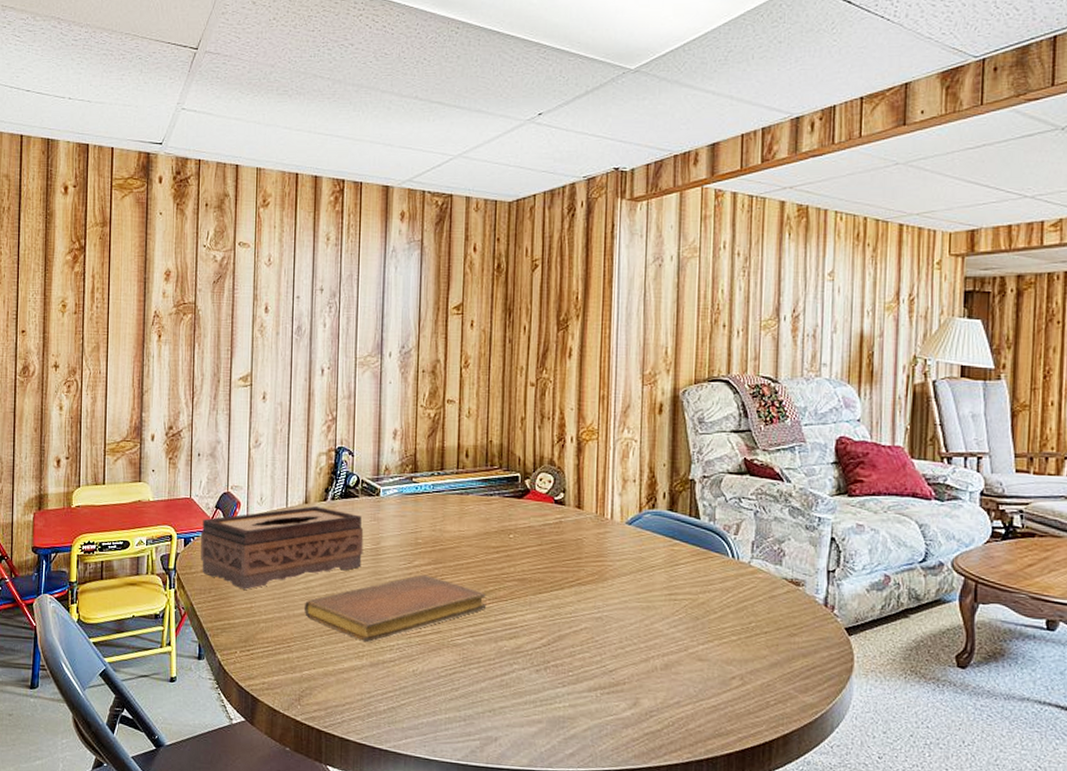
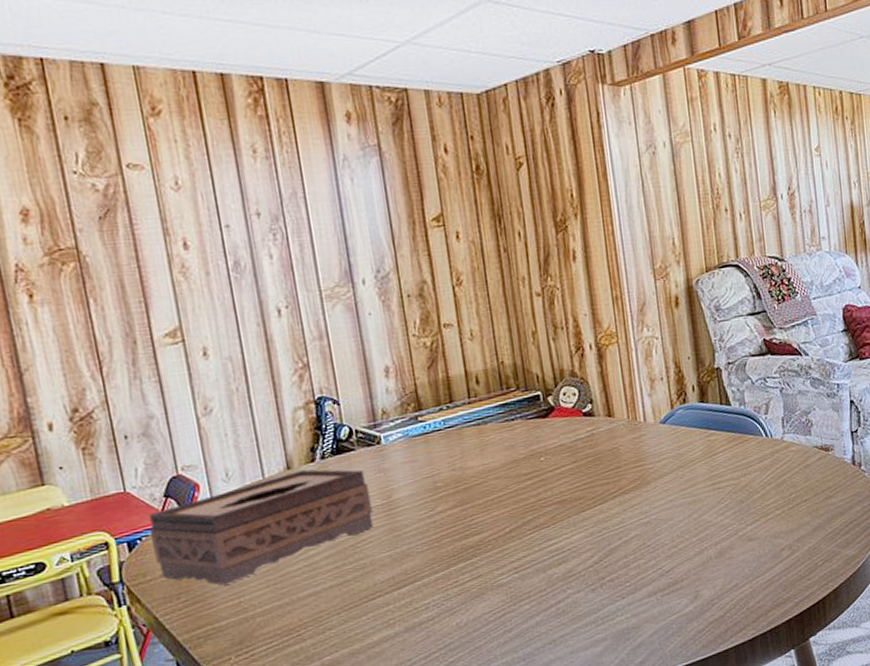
notebook: present [303,574,487,643] -> none [309,518,528,608]

